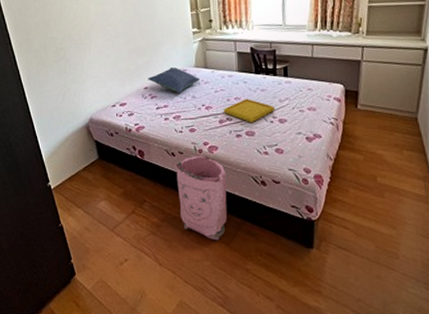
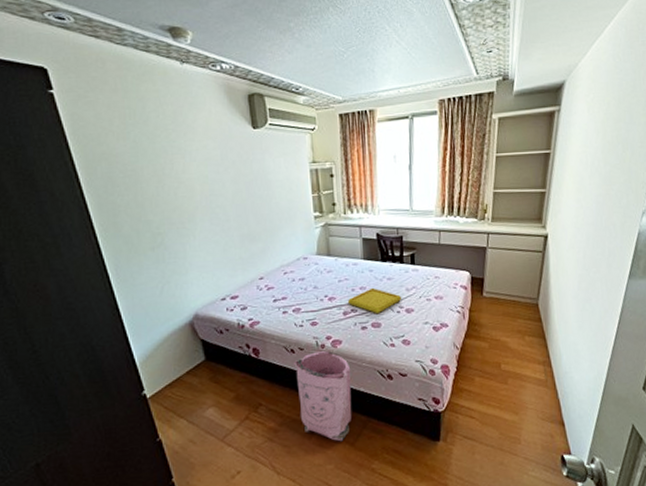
pillow: present [148,67,201,94] -> none [264,254,323,284]

